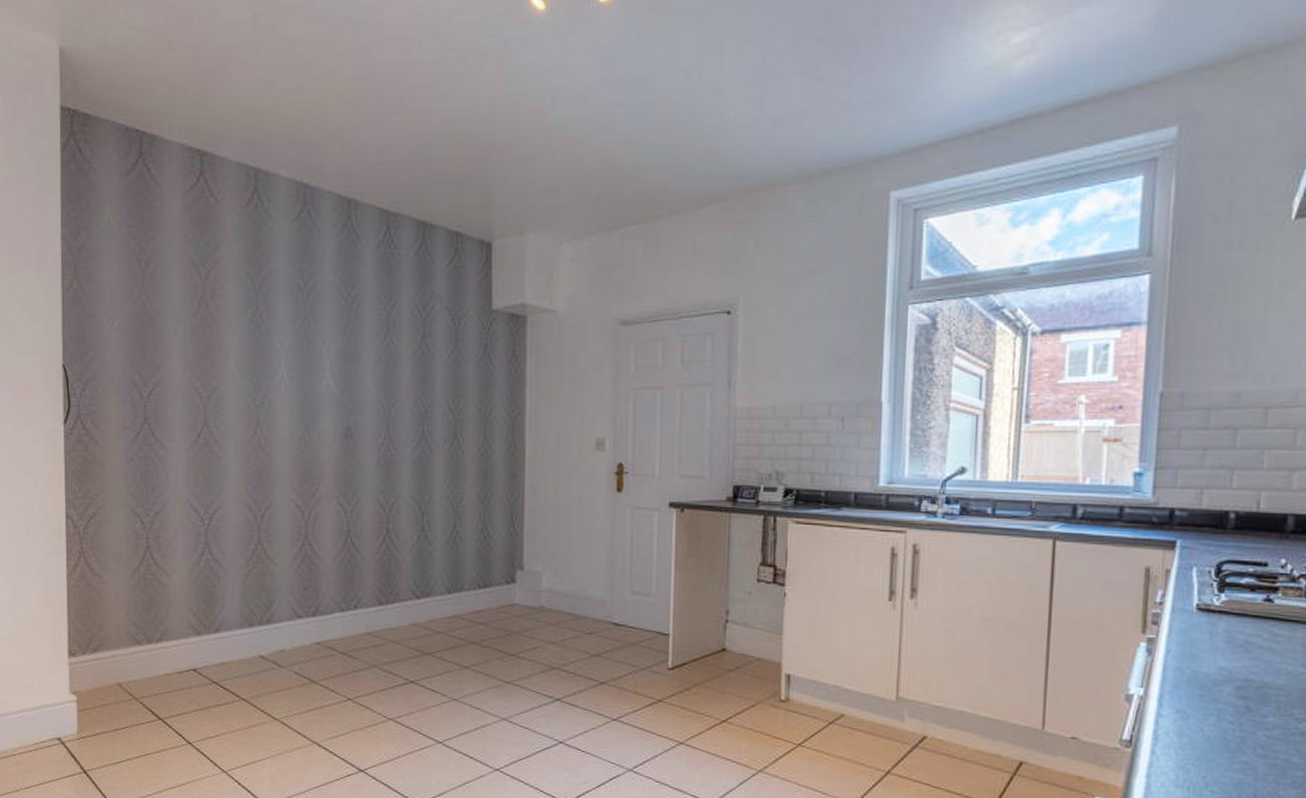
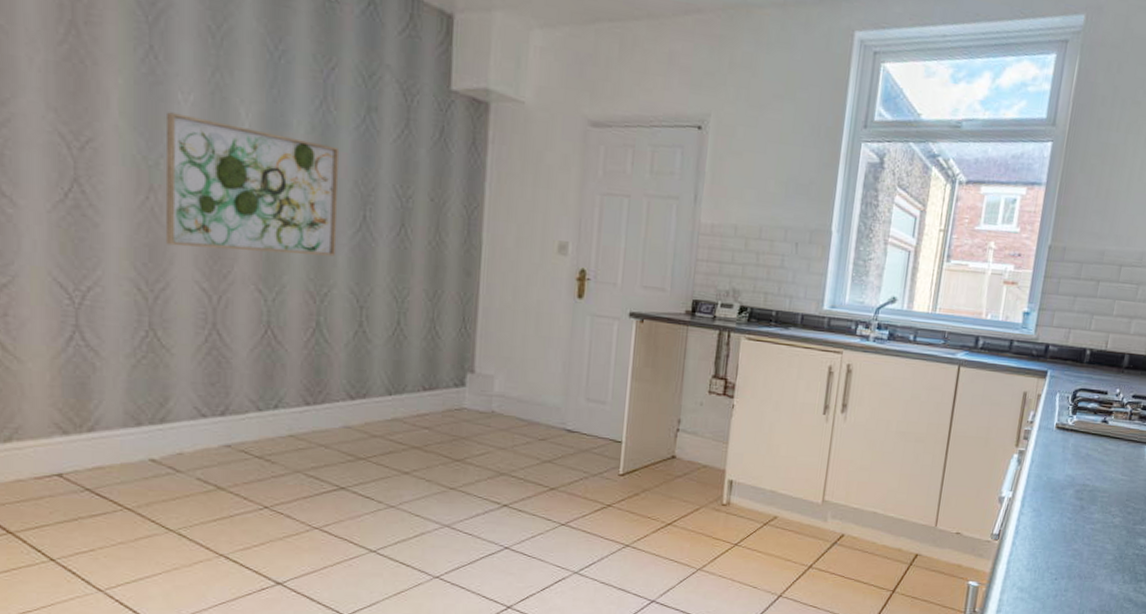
wall art: none [269,359,401,471] -> present [165,112,339,257]

